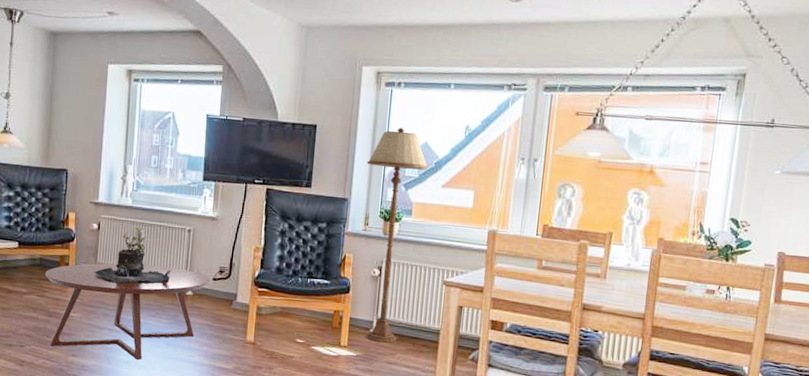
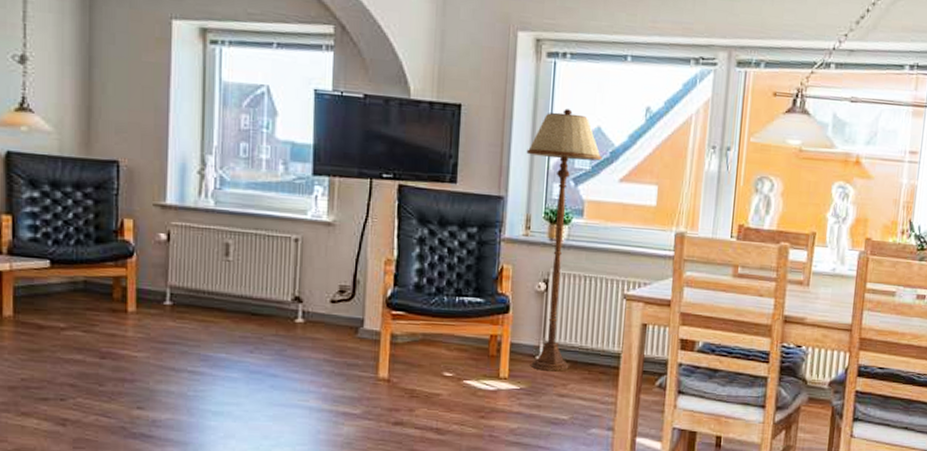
coffee table: present [44,263,210,360] -> none [91,284,327,409]
potted plant: present [93,226,172,283] -> none [162,236,274,311]

